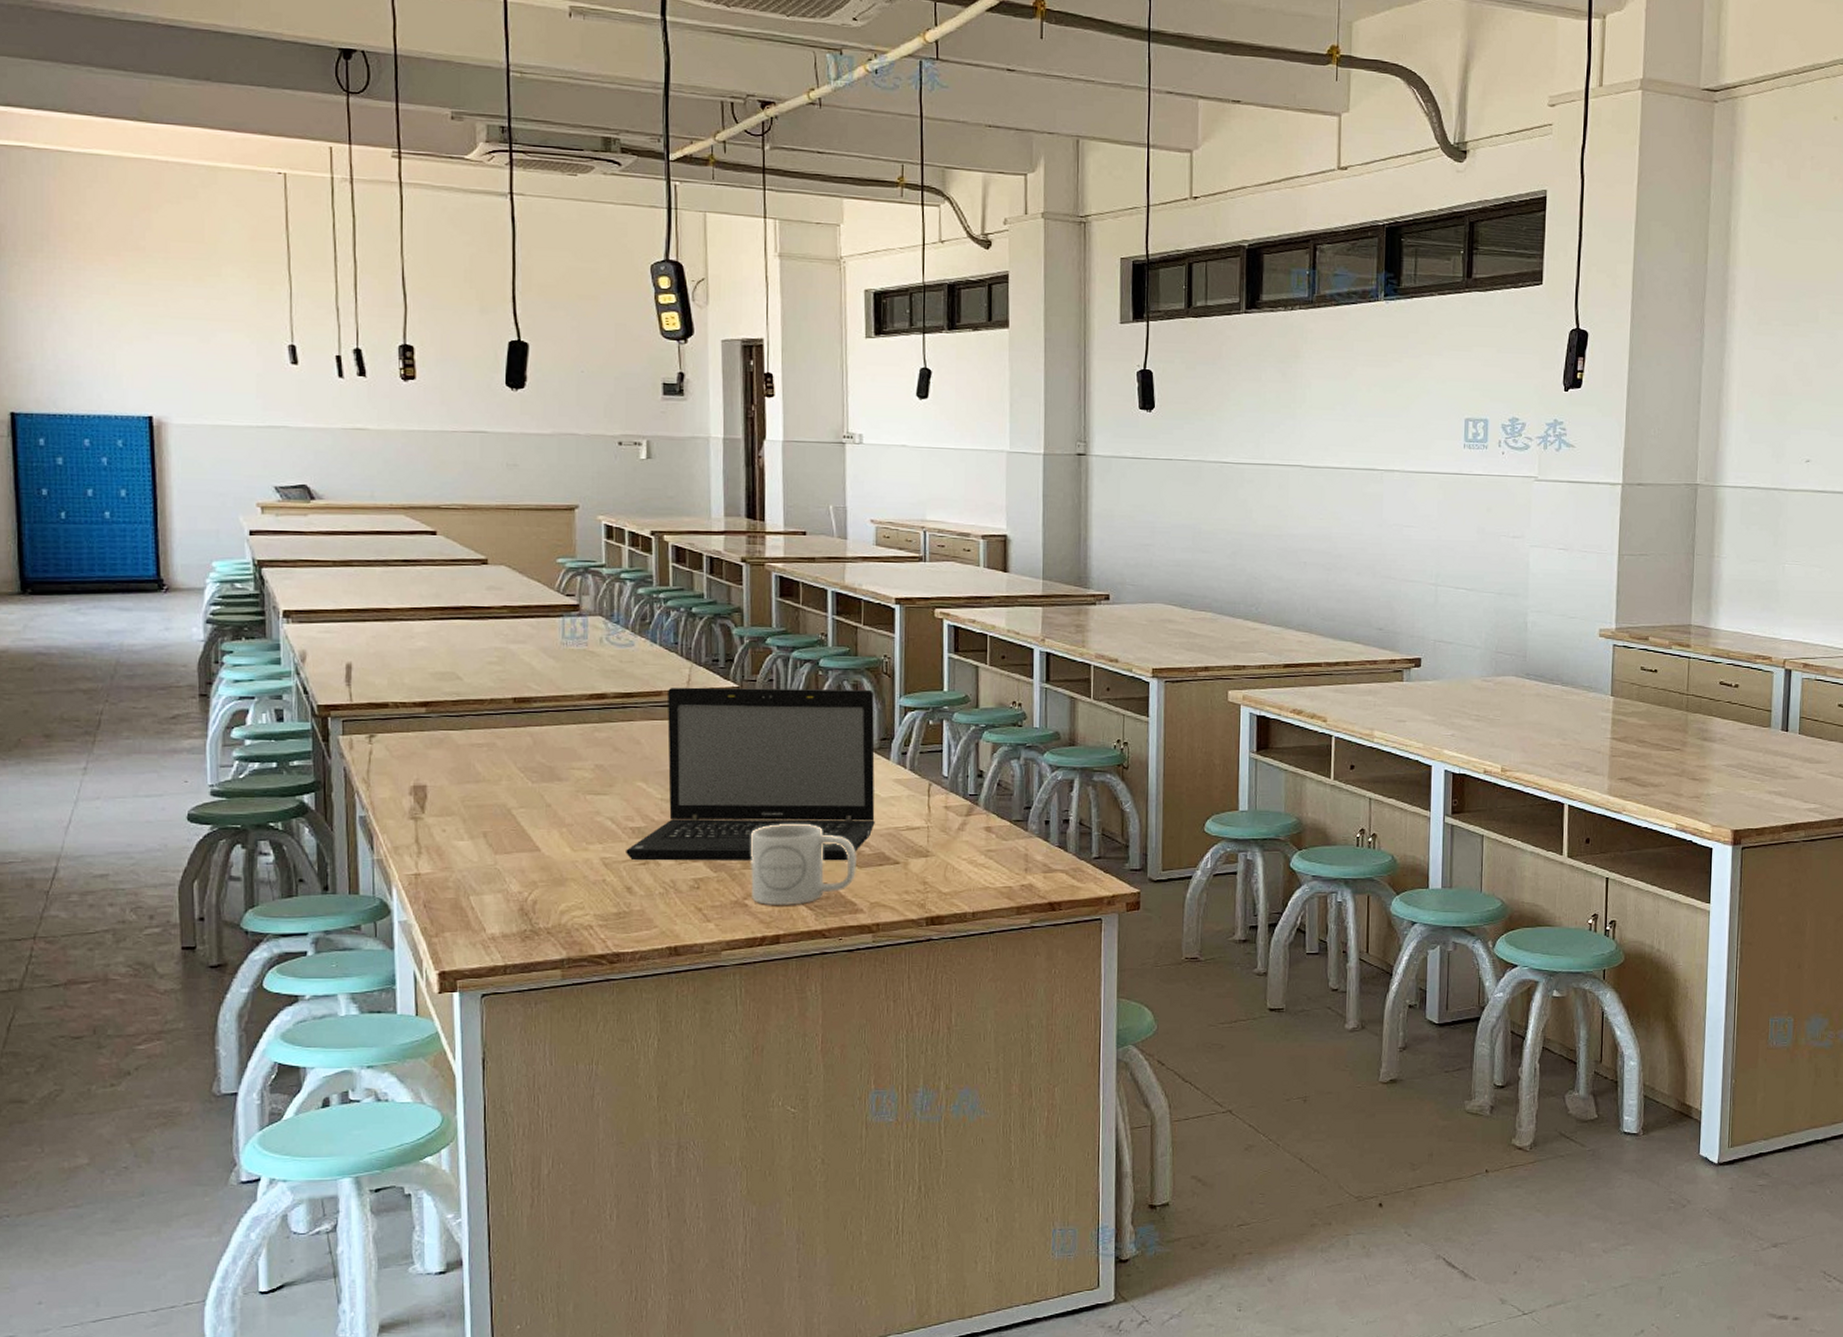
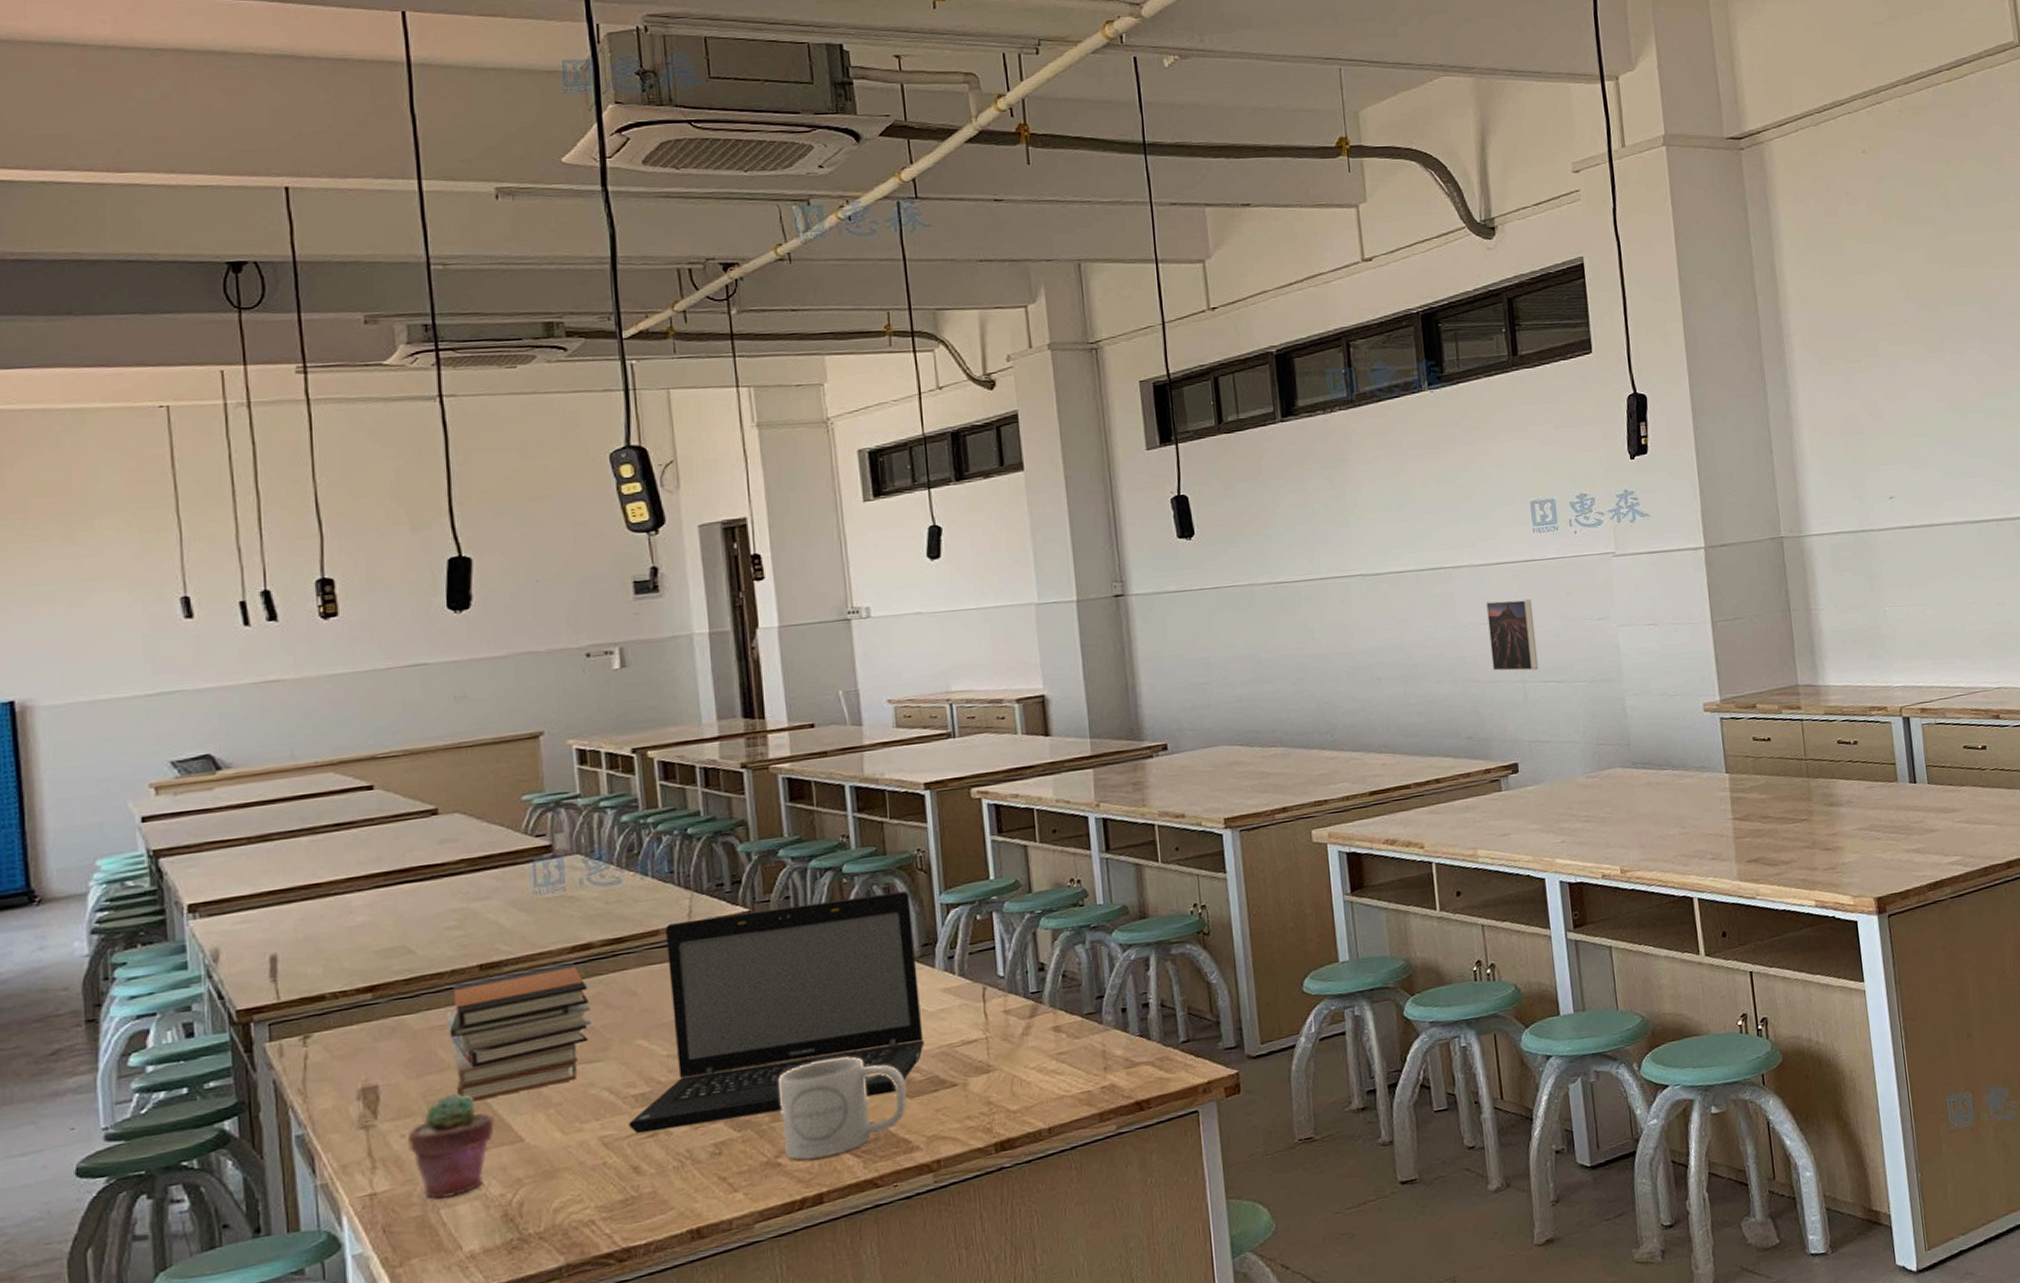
potted succulent: none [447,802,517,888] -> present [407,1093,495,1199]
book stack: none [485,708,601,812] -> present [447,963,591,1102]
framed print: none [1410,506,1454,576] -> present [1486,598,1539,672]

